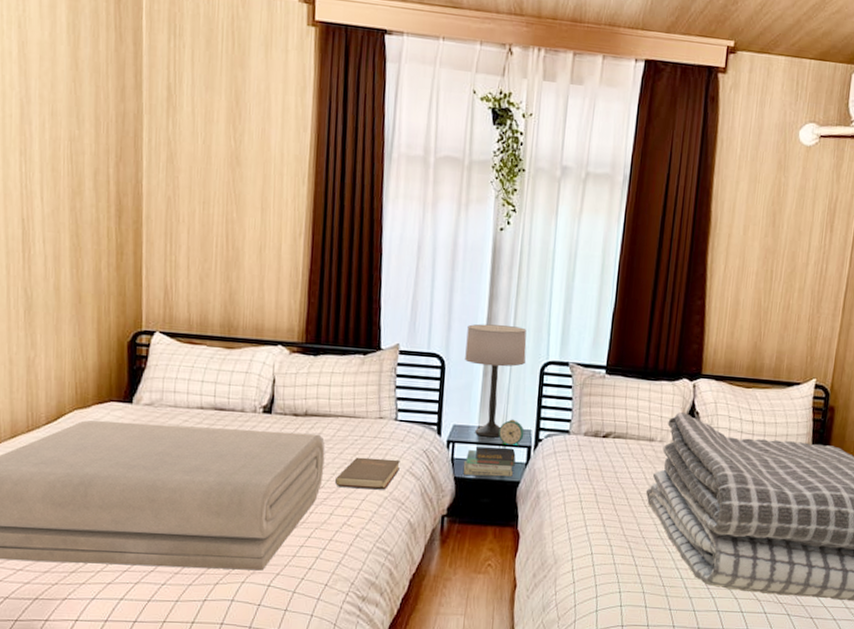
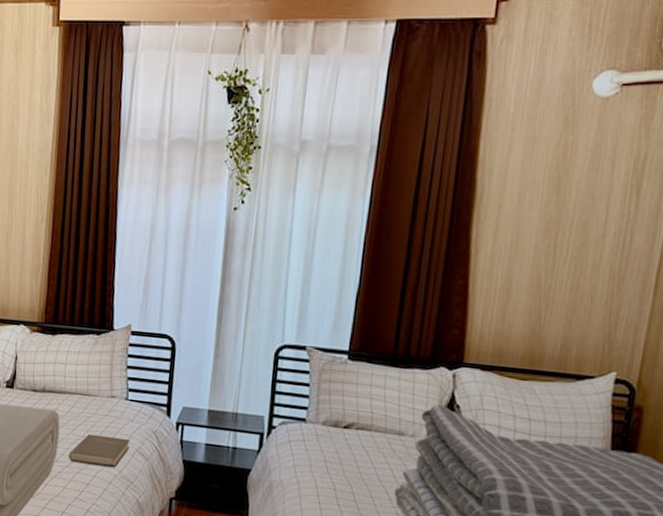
books: present [463,447,516,477] -> none [192,430,247,463]
table lamp: present [465,323,527,438] -> none [196,305,261,422]
alarm clock: present [499,419,525,447] -> none [229,404,257,433]

